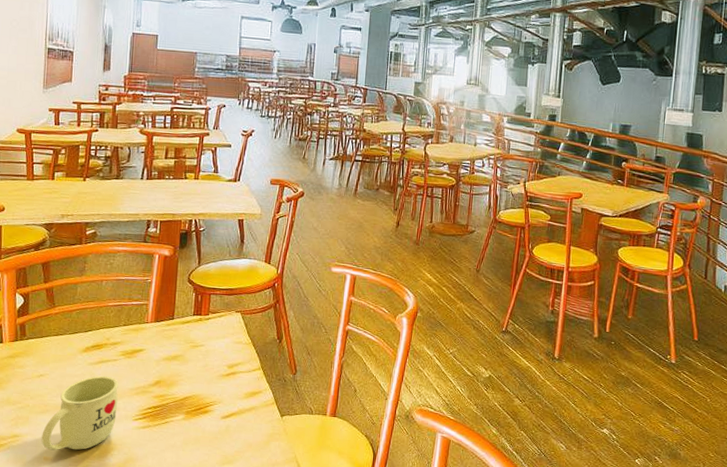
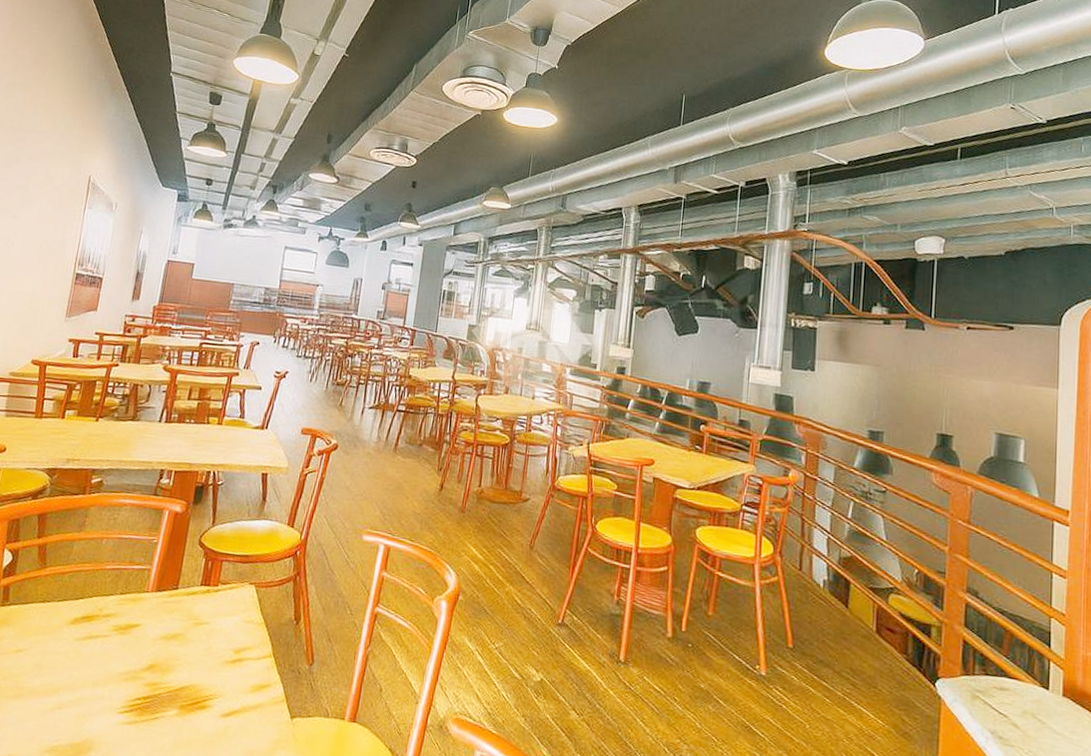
mug: present [41,375,119,451] -> none [8,654,107,748]

